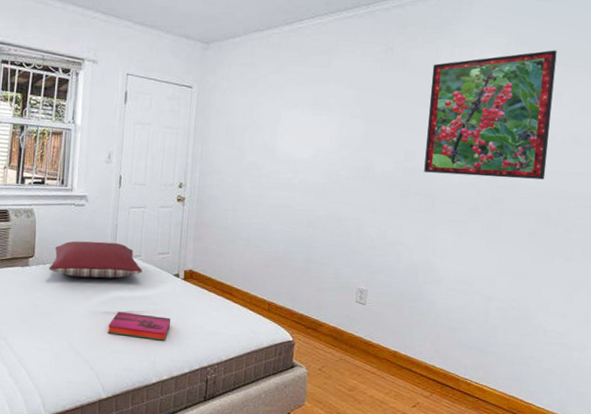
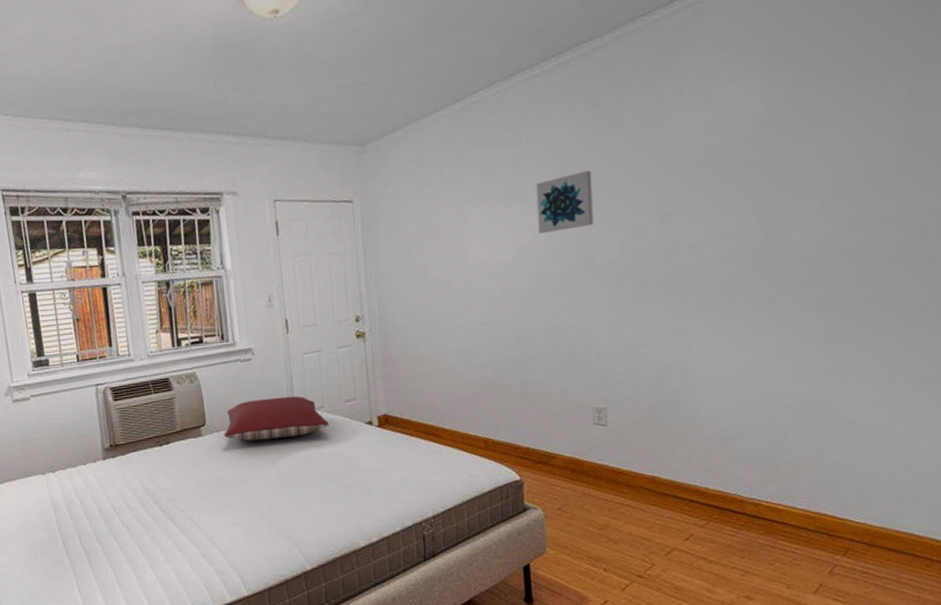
hardback book: present [107,311,170,341] -> none [300,472,371,499]
wall art: none [334,98,381,142] -> present [536,170,594,234]
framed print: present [424,50,557,180] -> none [656,58,832,252]

